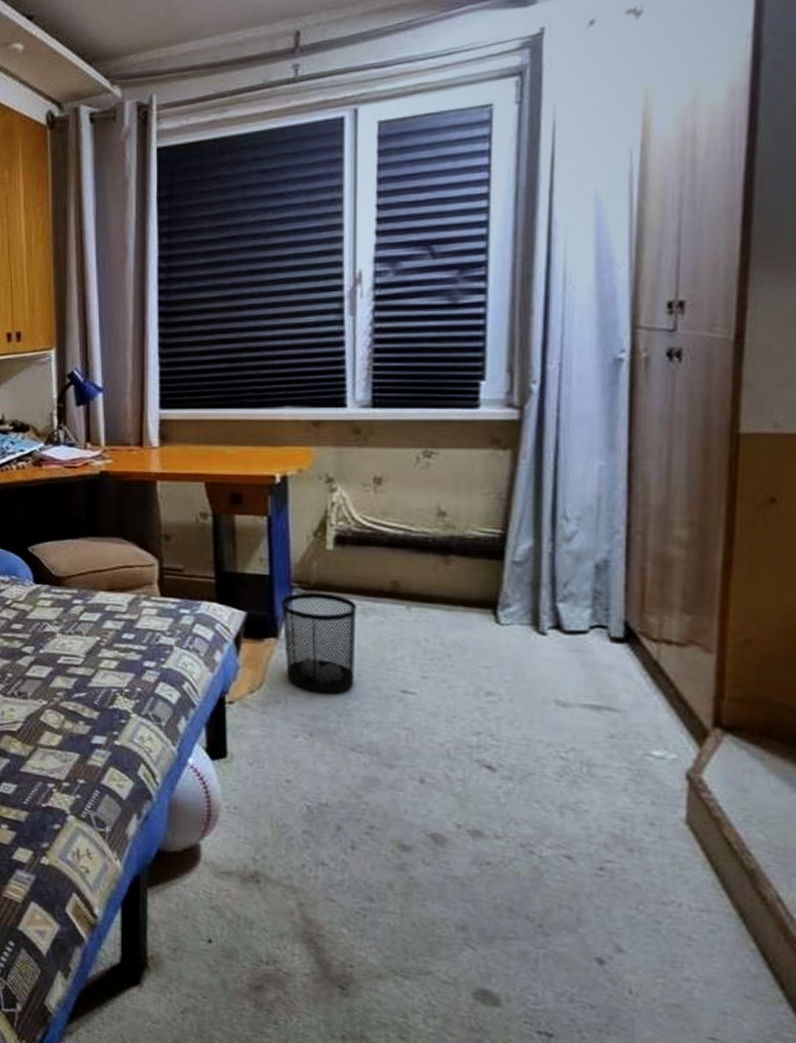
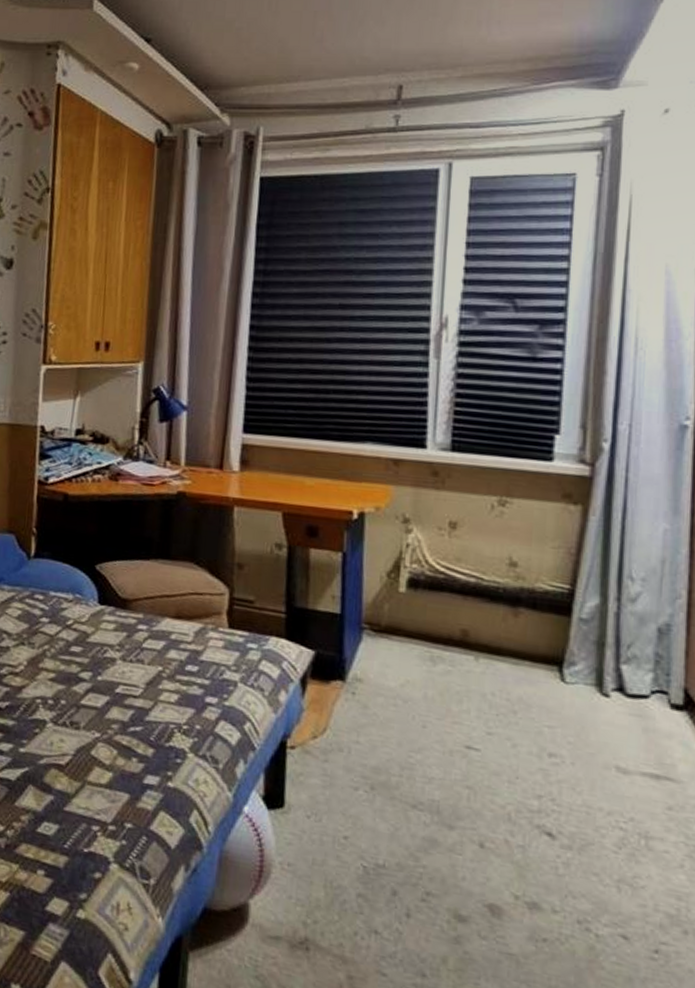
waste bin: present [282,592,357,693] -> none [350,634,426,745]

